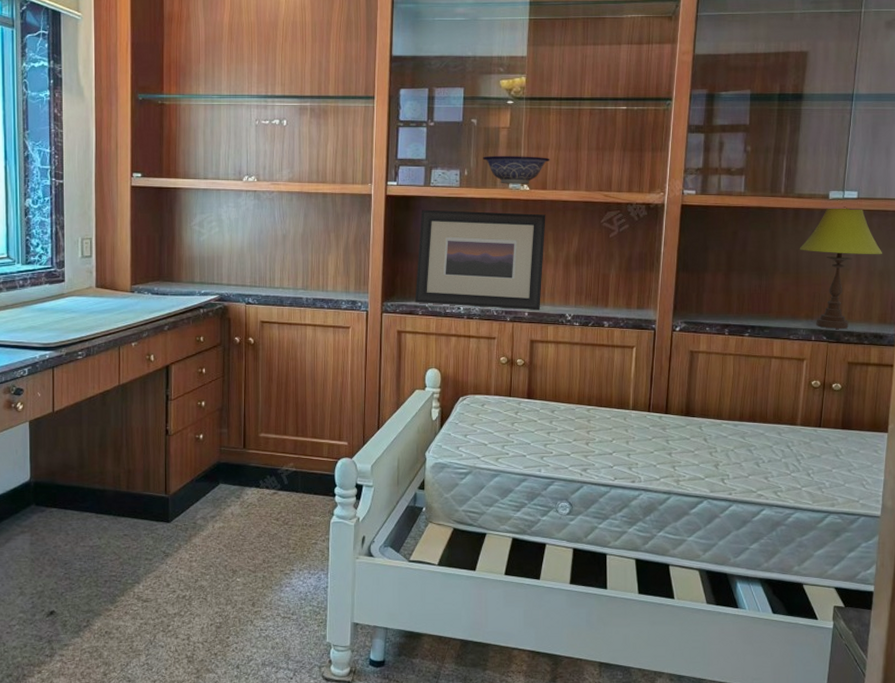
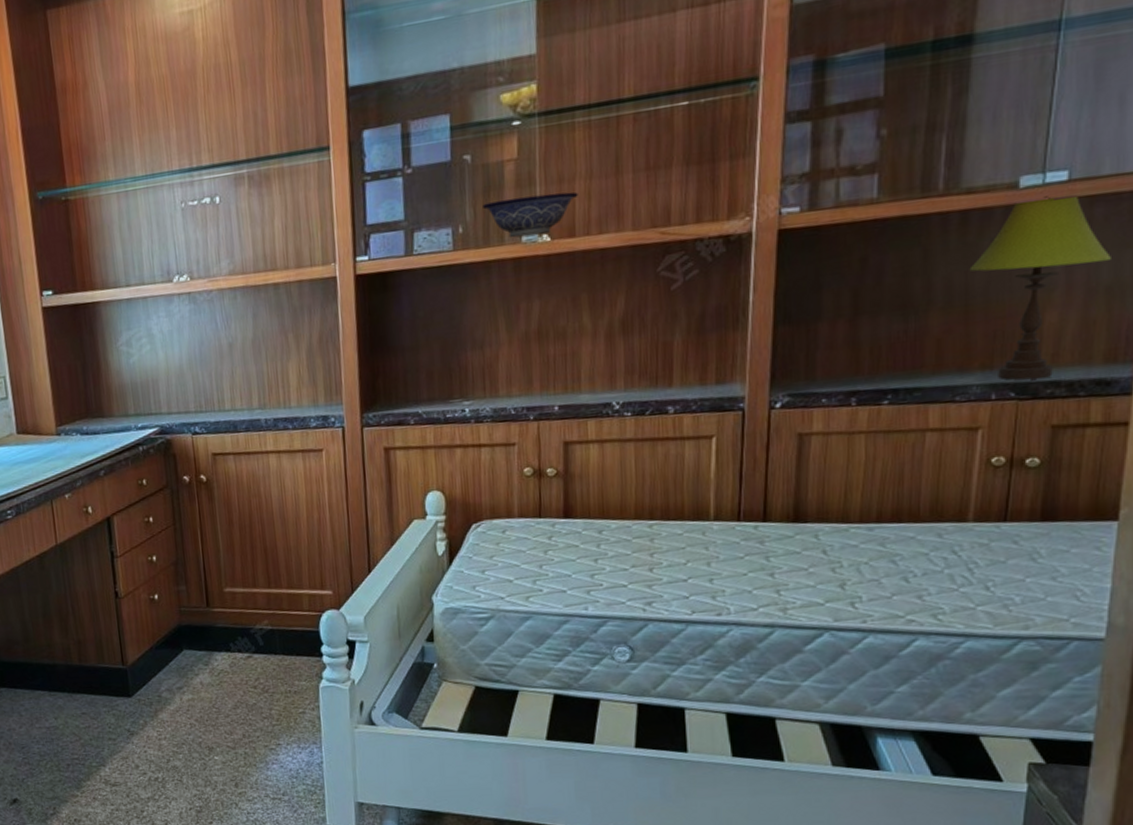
picture frame: present [415,209,546,311] -> none [403,271,577,410]

